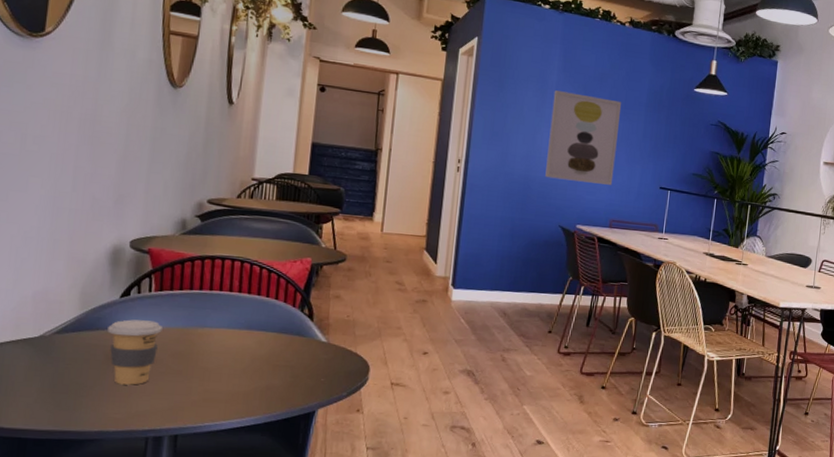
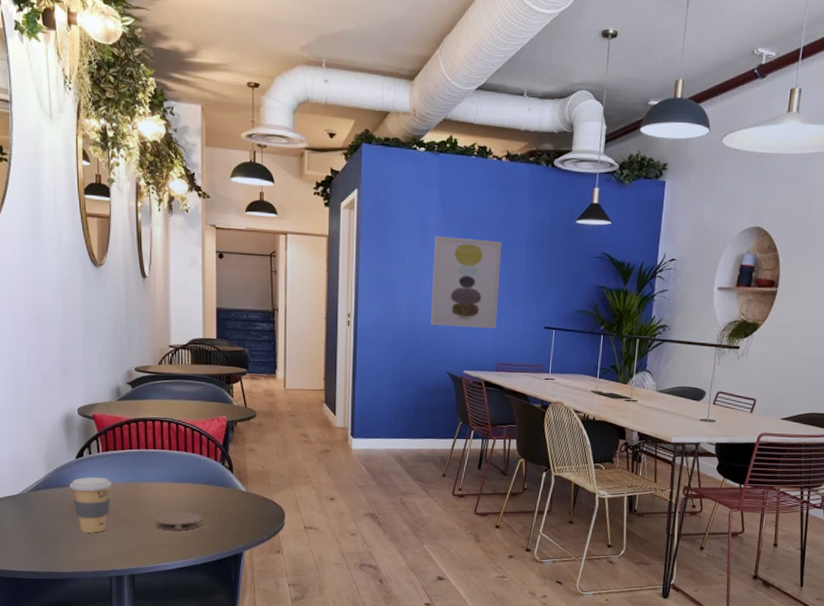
coaster: none [211,363,270,385] -> present [154,512,202,531]

